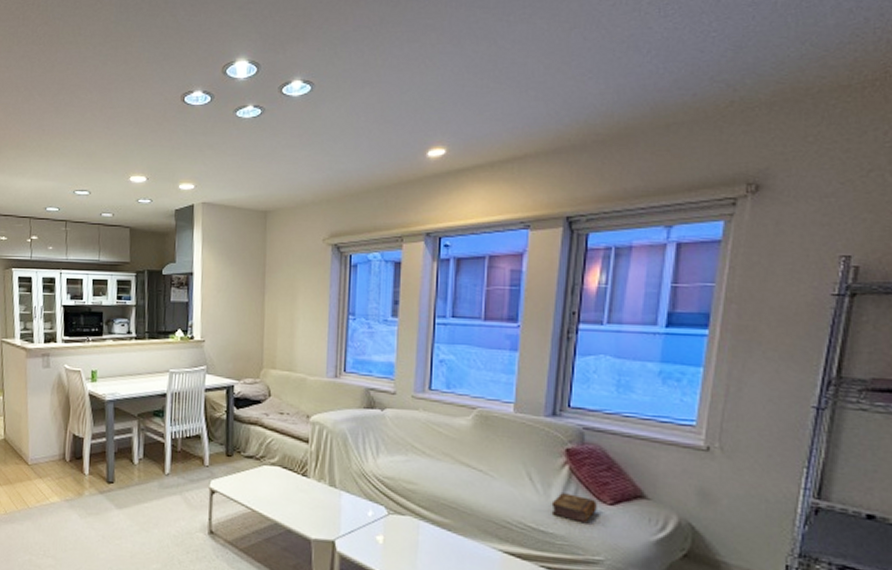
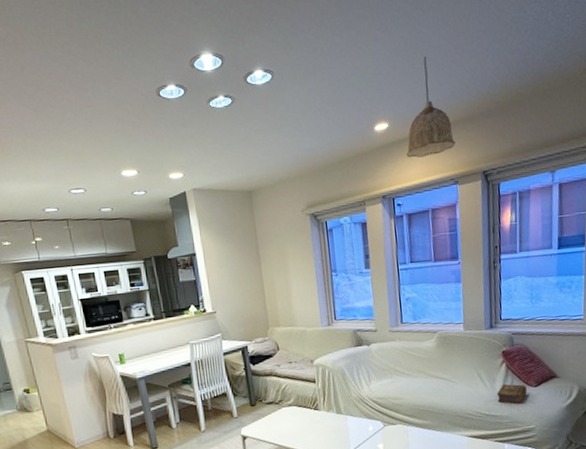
pendant lamp: none [463,75,533,192] -> present [406,56,456,158]

